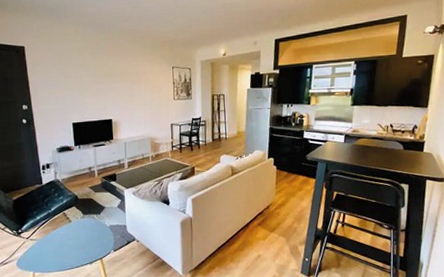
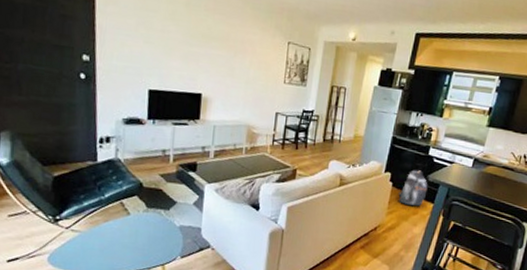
backpack: none [283,152,308,184] -> present [398,170,428,207]

